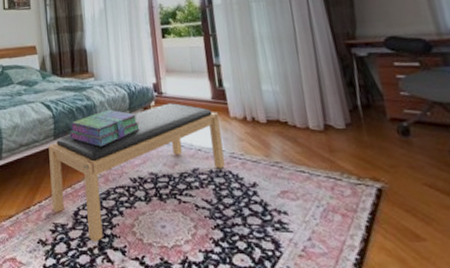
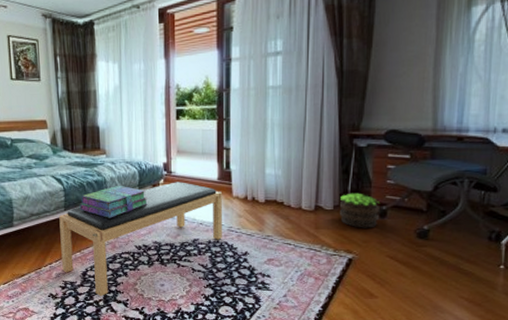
potted plant: none [351,107,402,150] -> present [340,193,380,228]

